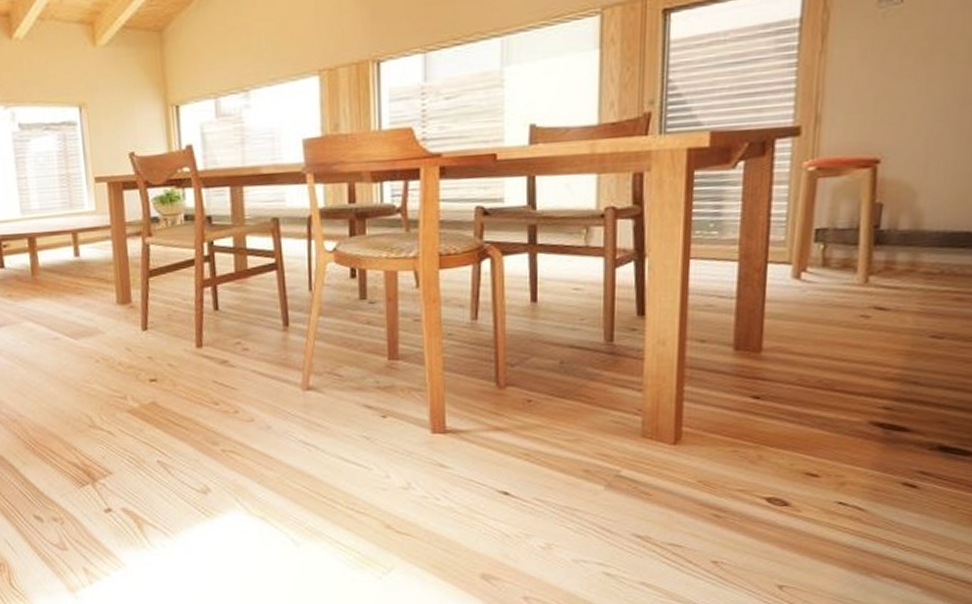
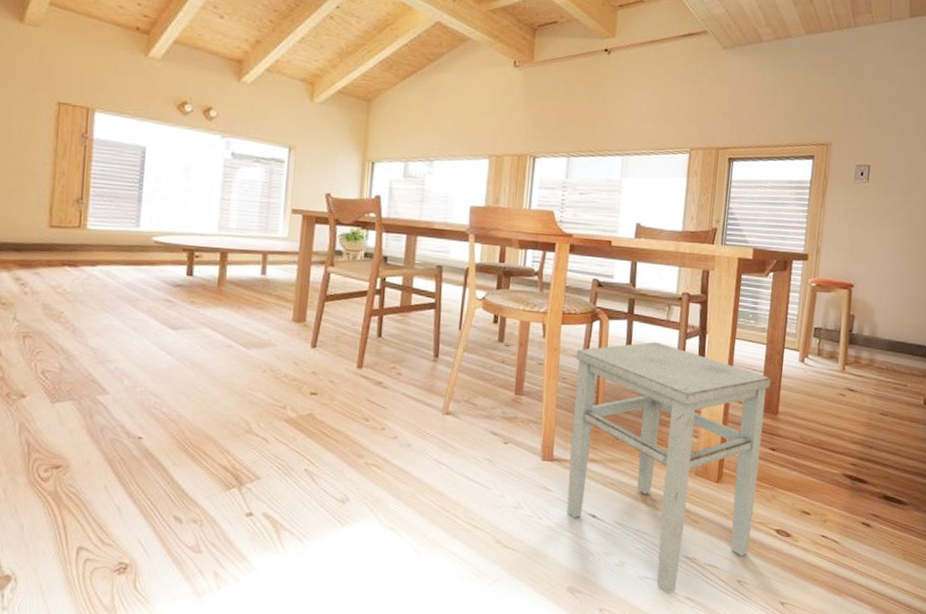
stool: none [462,275,749,579] -> present [566,341,771,594]

